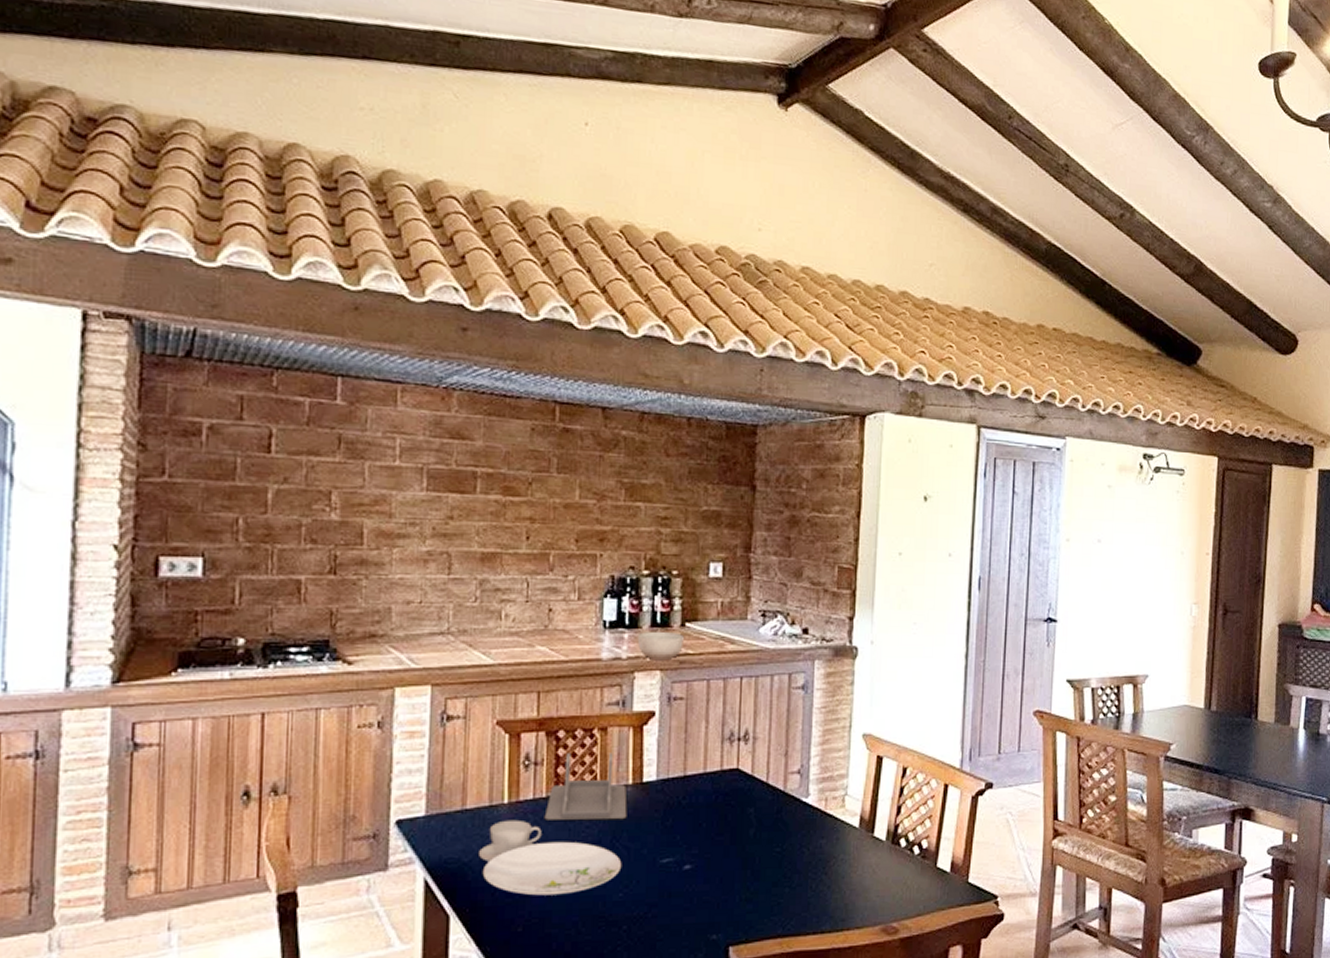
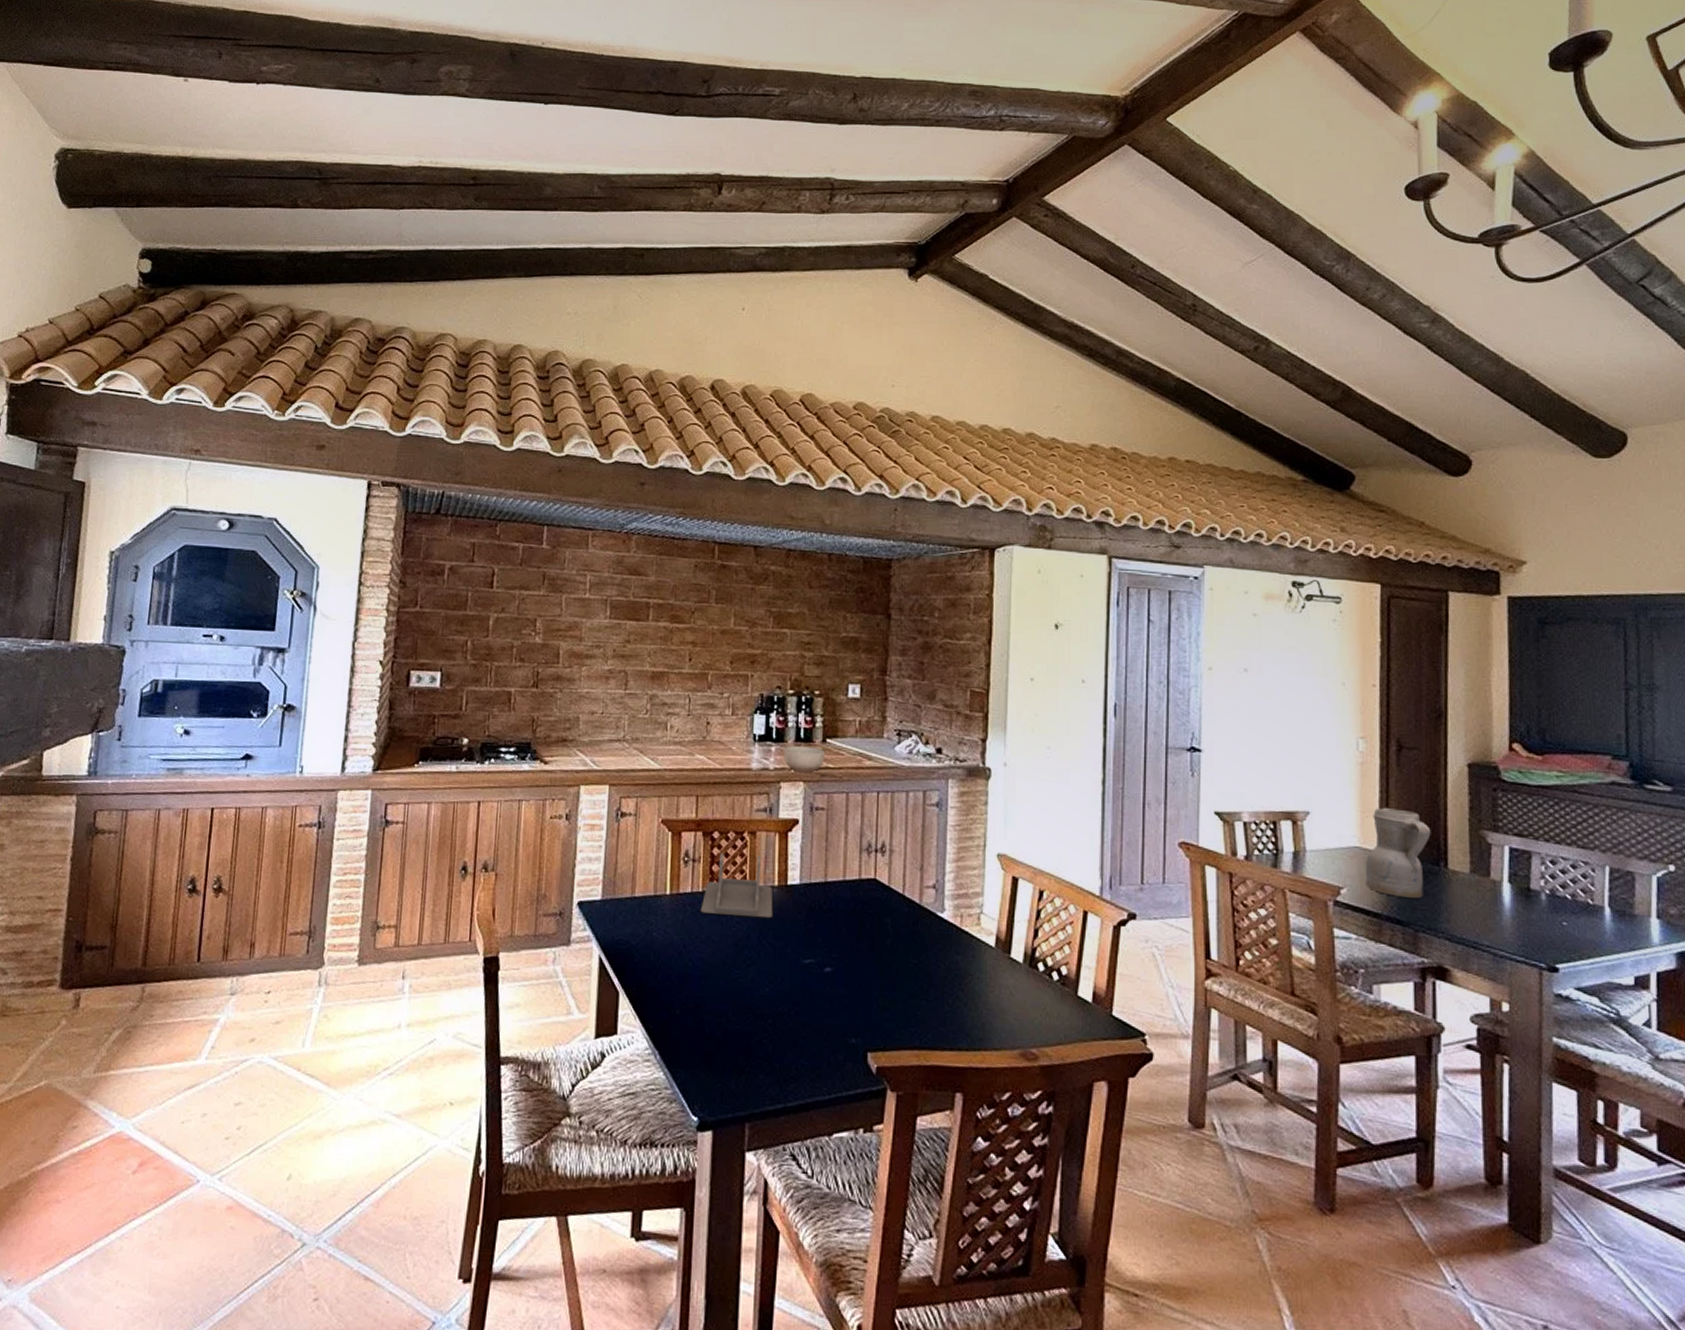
teacup: present [479,819,542,862] -> none [645,909,698,946]
plate: present [482,841,622,896] -> none [647,933,768,984]
ceramic pitcher: none [1191,668,1246,750] -> present [1364,808,1431,900]

